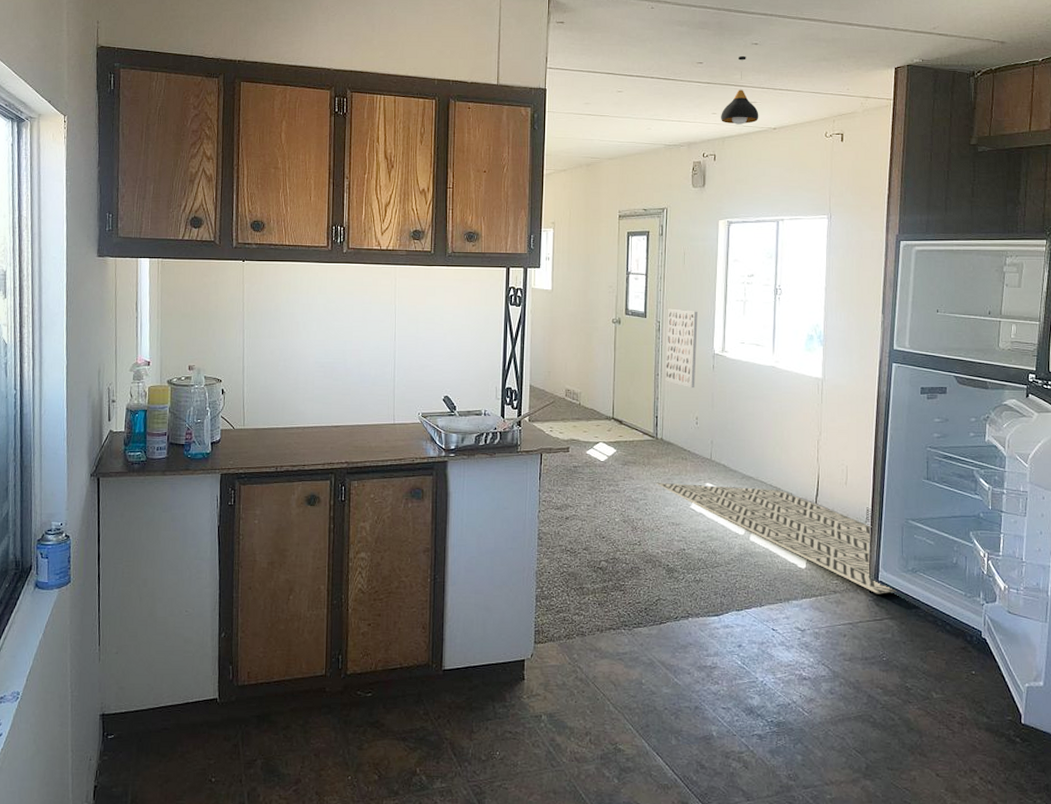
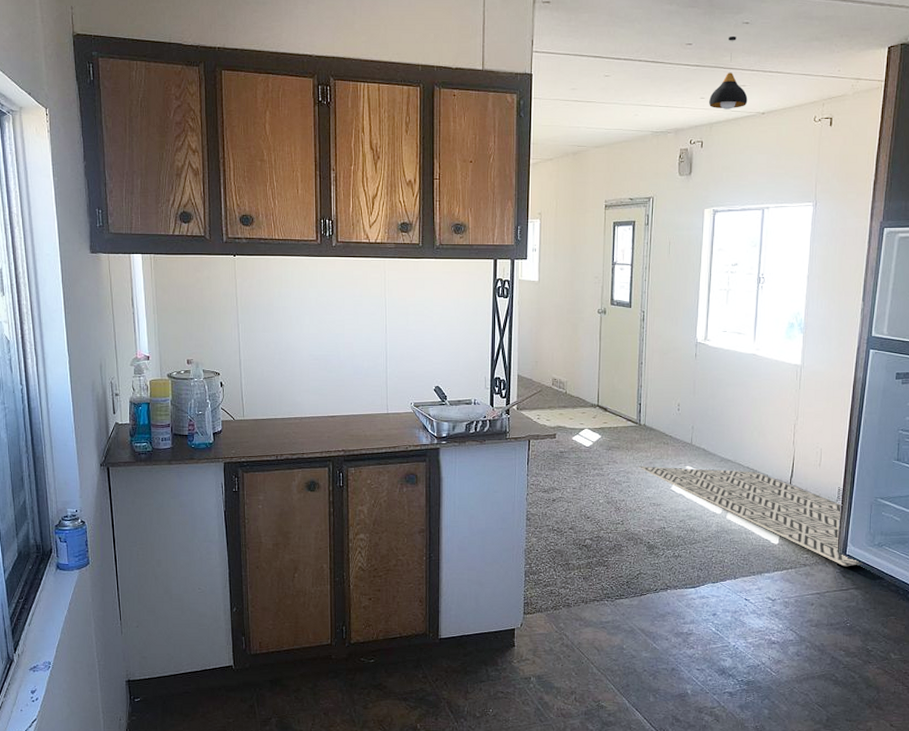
wall art: present [666,308,698,389] -> none [649,298,682,376]

